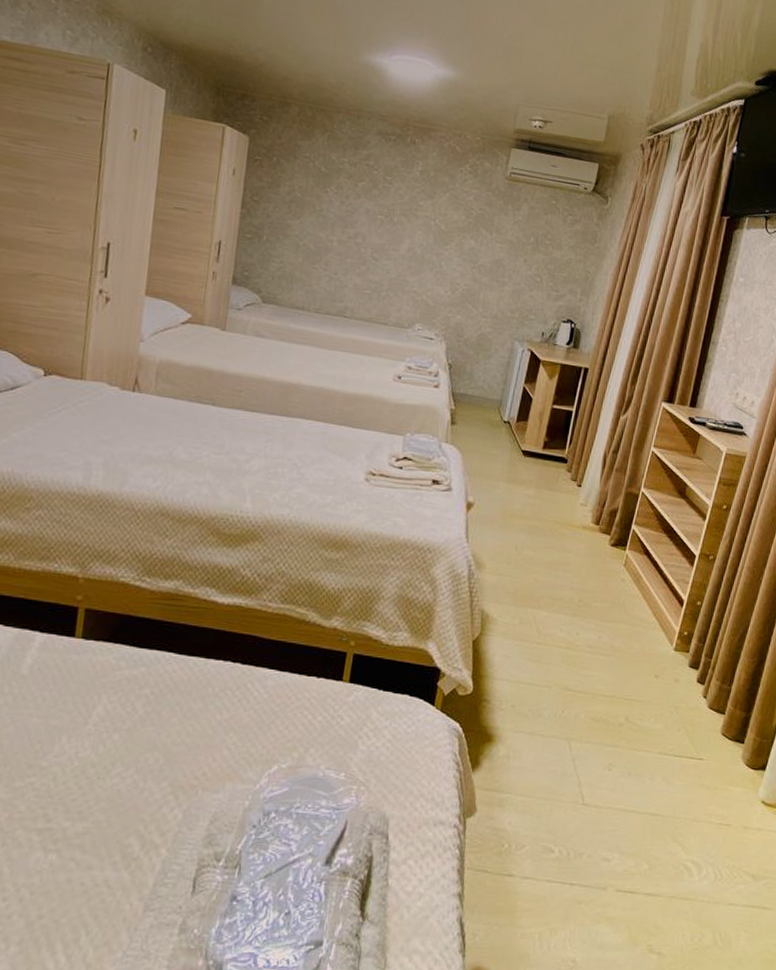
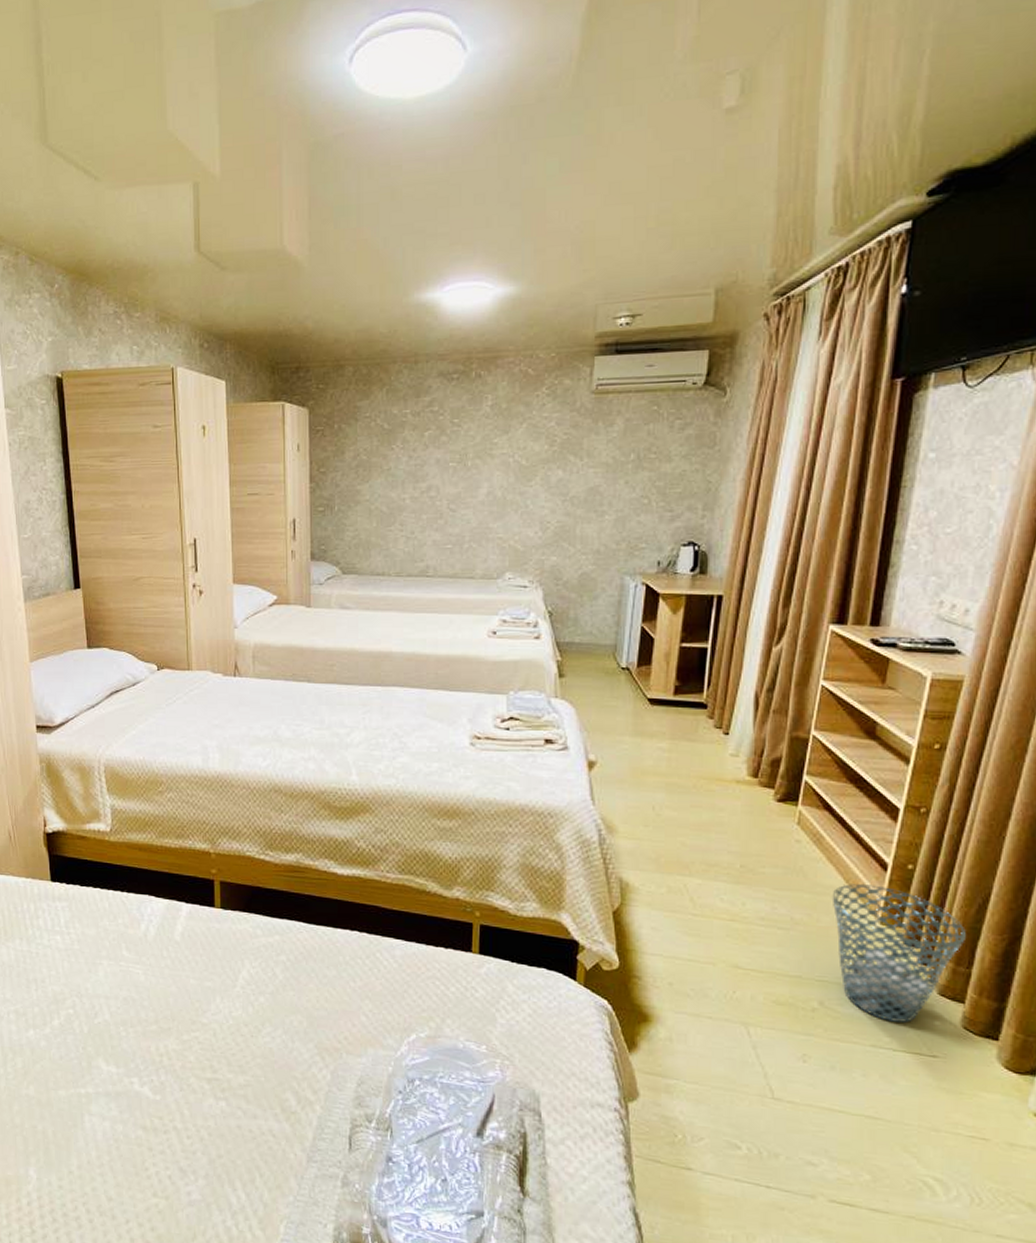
waste basket: none [642,616,731,732] -> present [832,883,966,1023]

